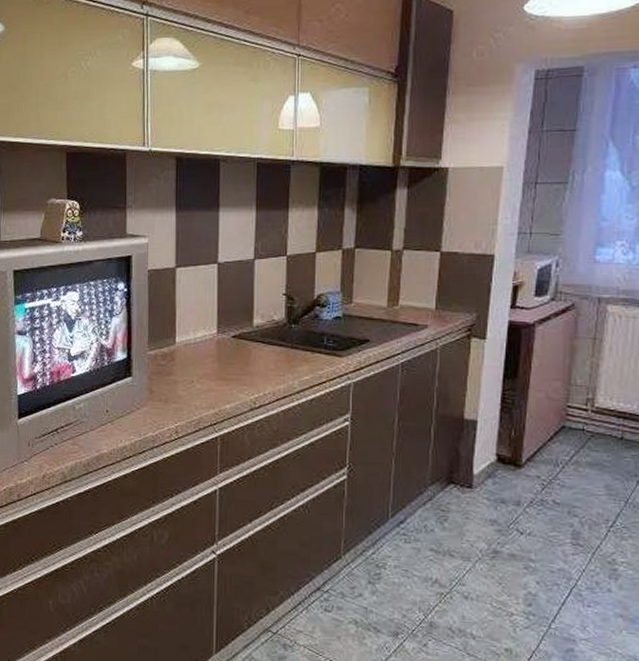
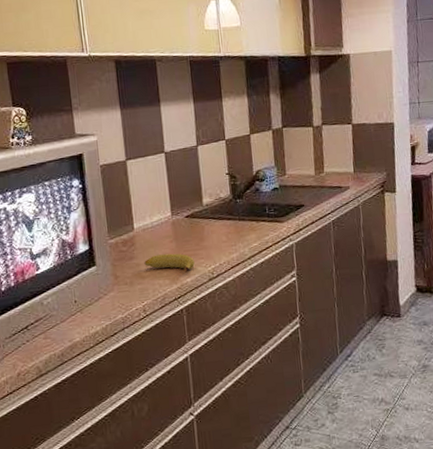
banana: none [182,374,236,398] -> present [144,253,195,273]

